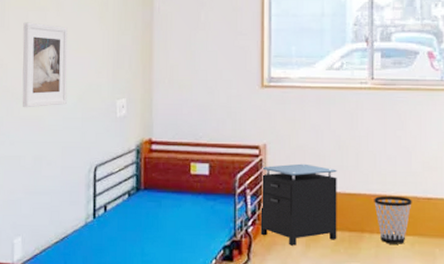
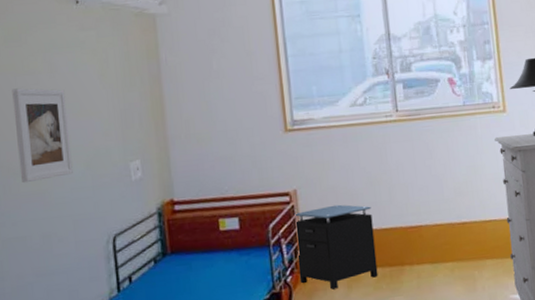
wastebasket: present [374,195,412,244] -> none [410,224,448,274]

